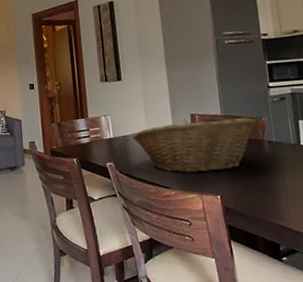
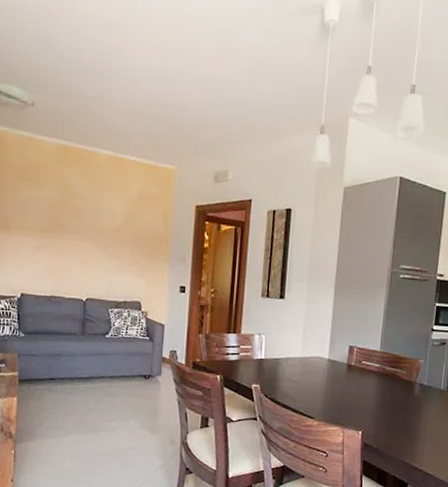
fruit basket: present [133,117,256,174] -> none [285,350,412,407]

